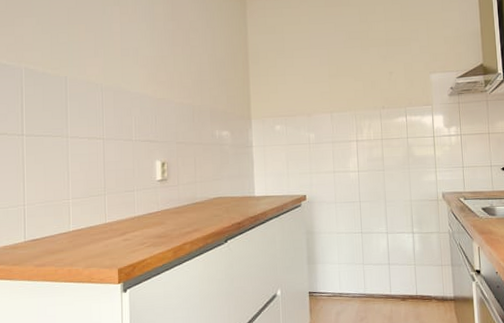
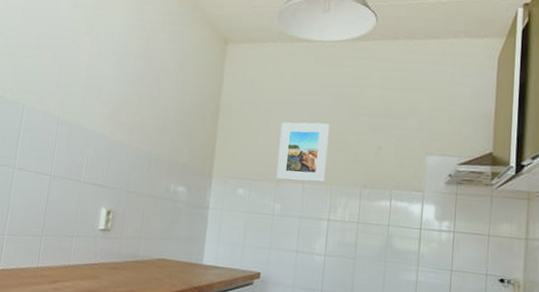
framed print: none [304,58,349,112] -> present [276,122,330,183]

